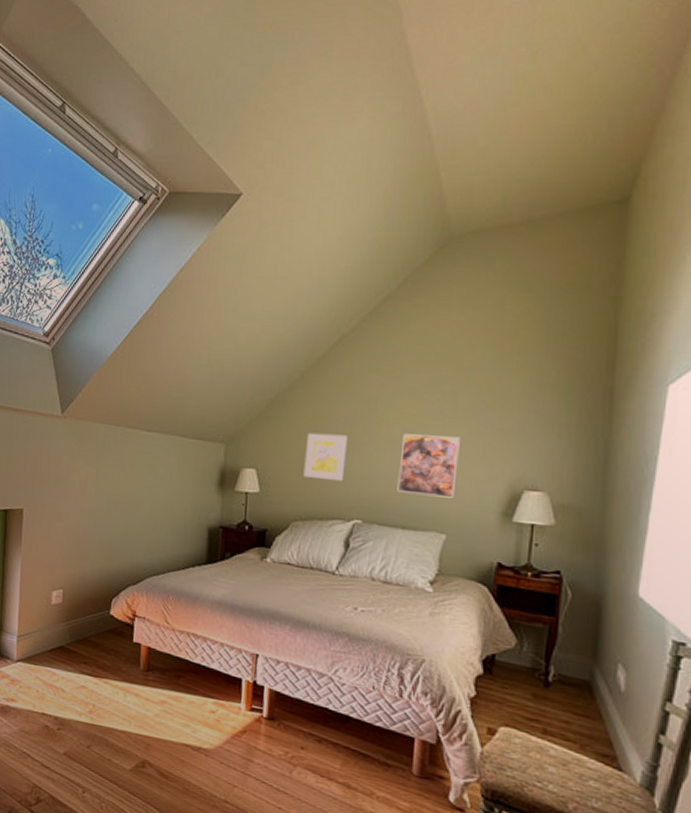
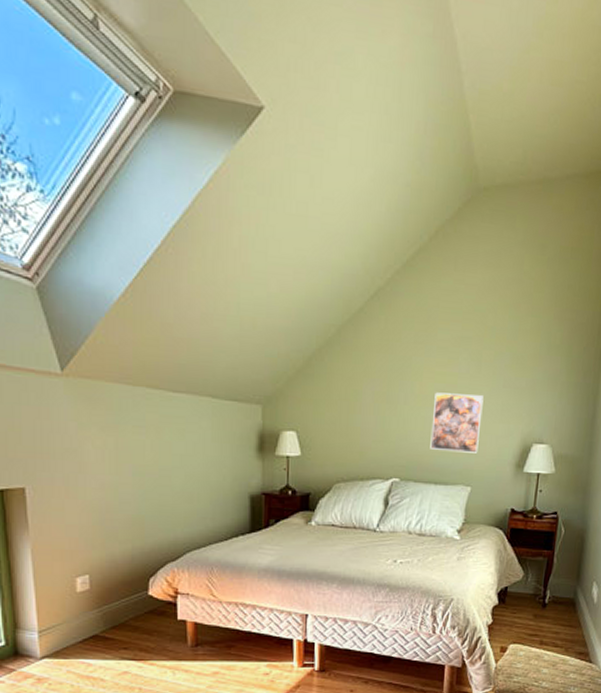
wall art: present [303,432,348,482] -> none [344,392,385,442]

